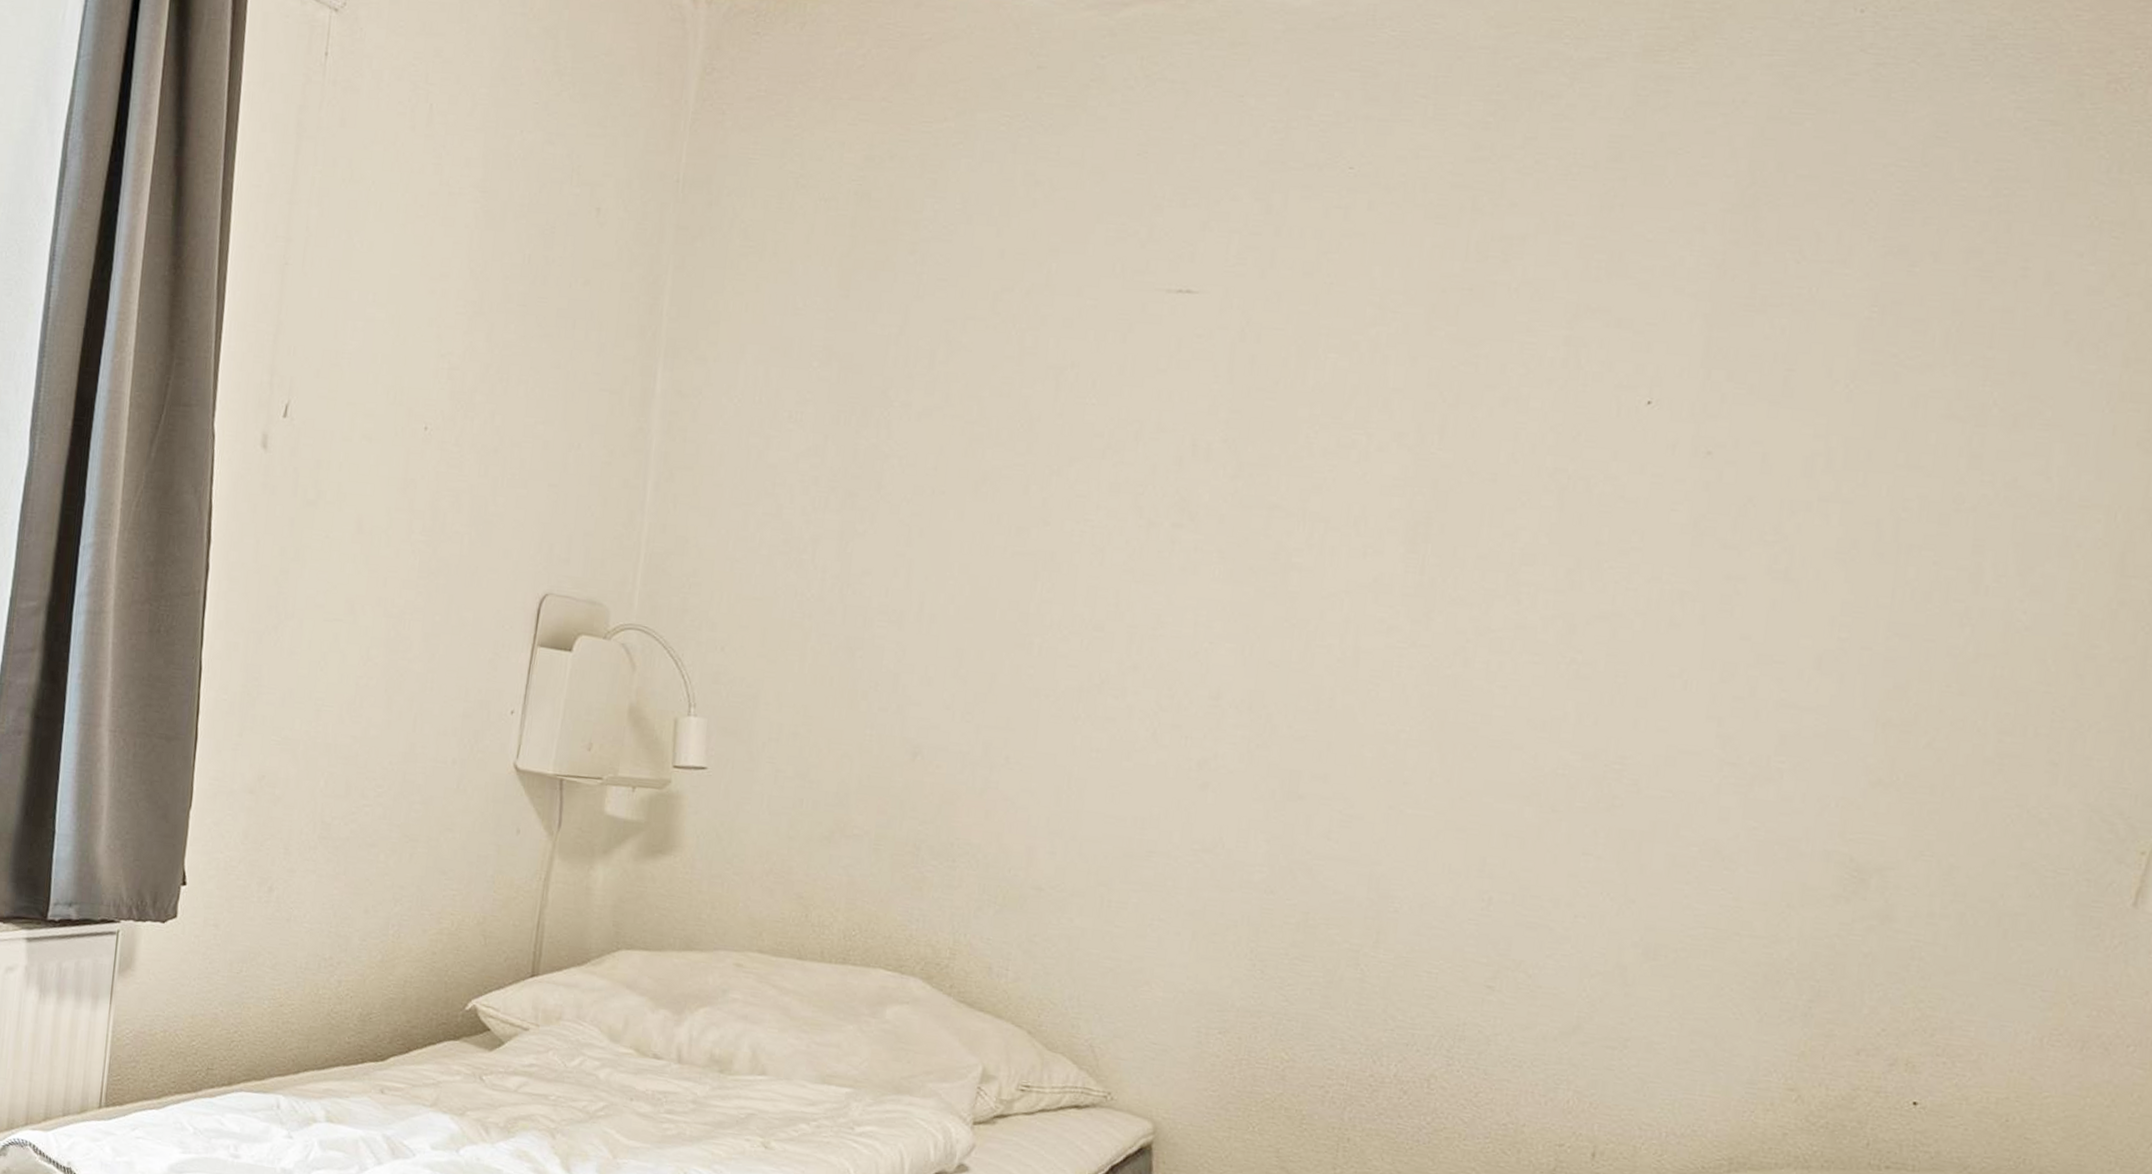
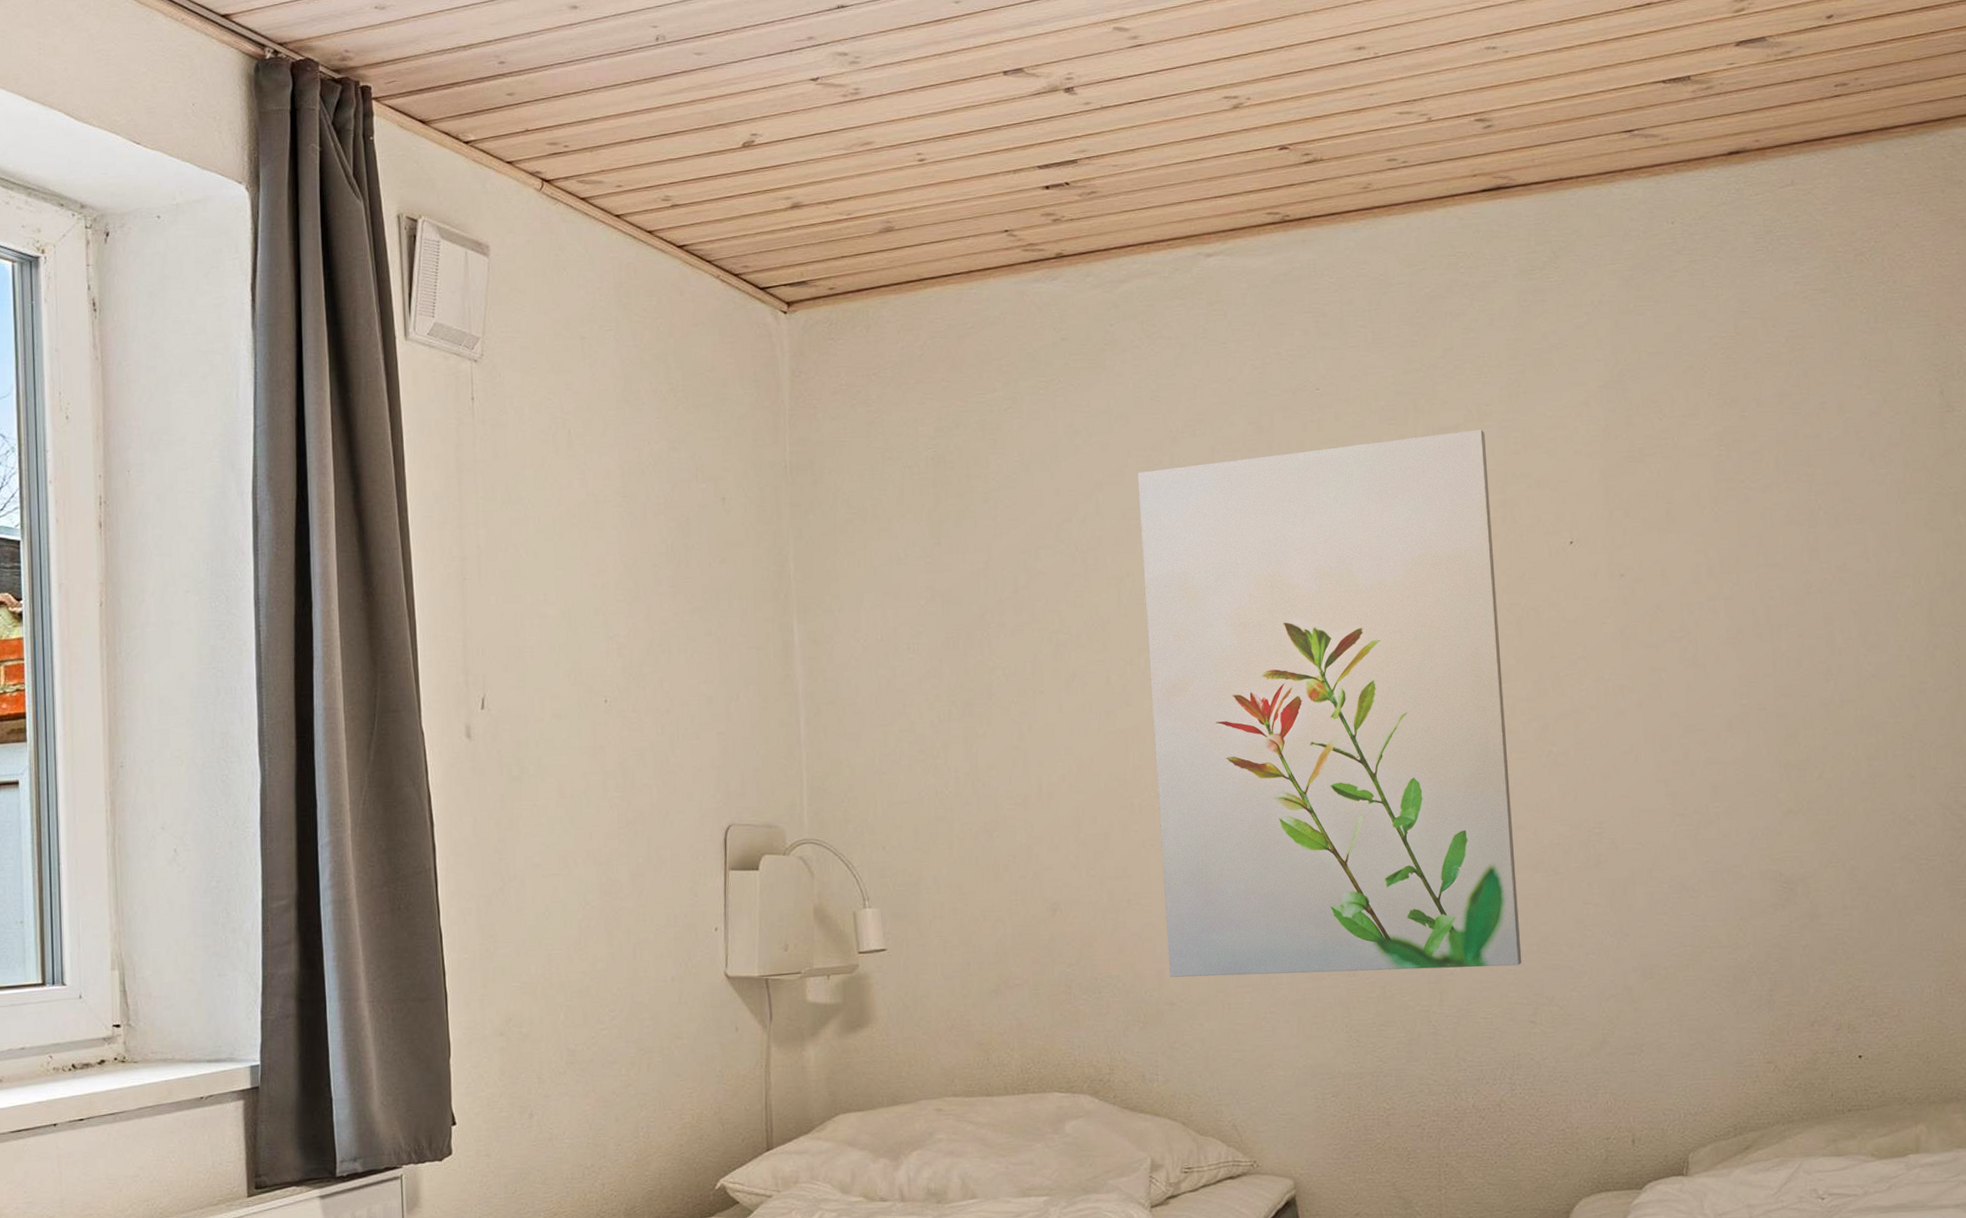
wall art: none [1042,241,1560,916] -> present [1137,428,1522,977]

